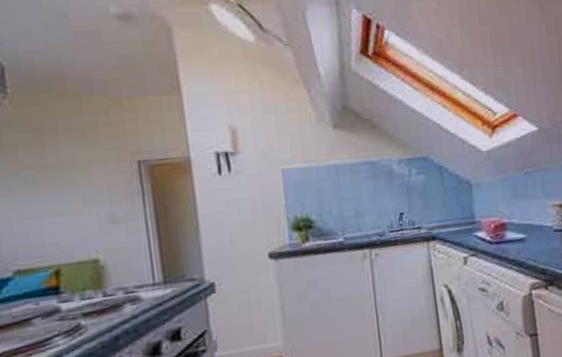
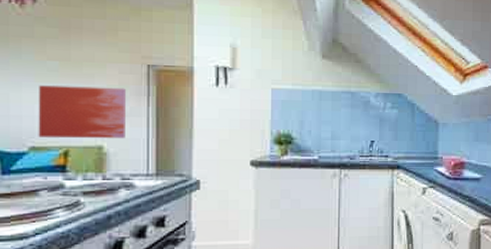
wall art: none [16,190,123,259] -> present [38,85,127,138]

